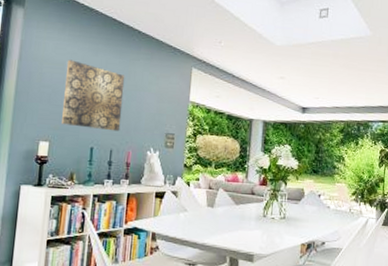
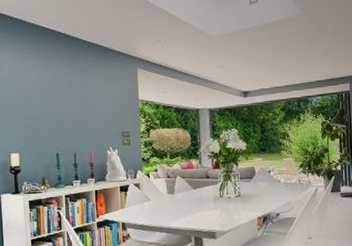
wall art: present [62,59,125,132] -> none [24,76,80,136]

